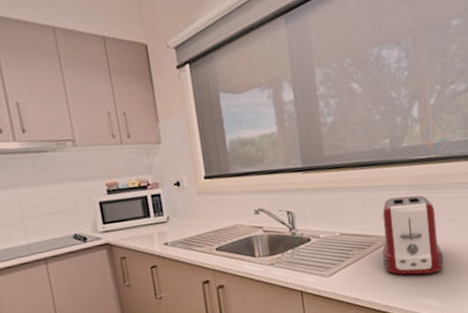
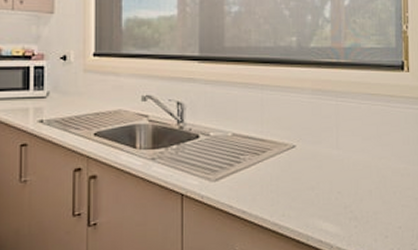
toaster: present [382,195,444,275] -> none [277,101,346,193]

